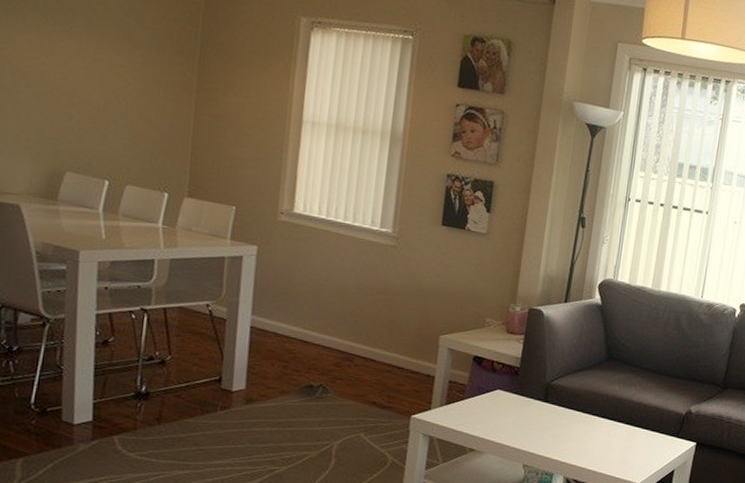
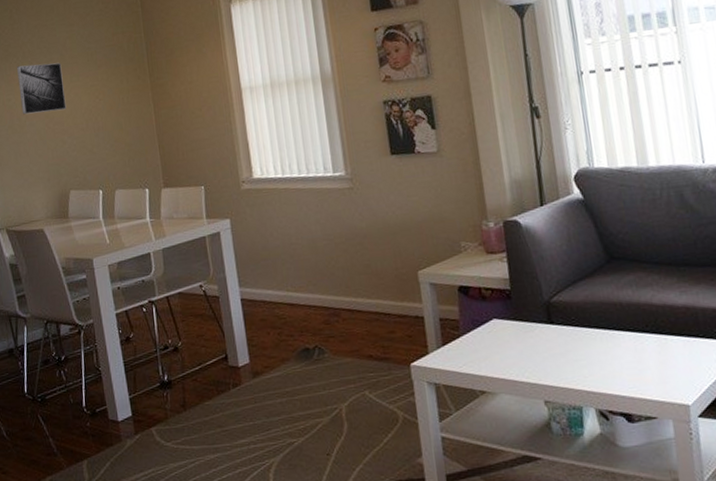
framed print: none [18,14,86,82] -> present [17,62,67,115]

